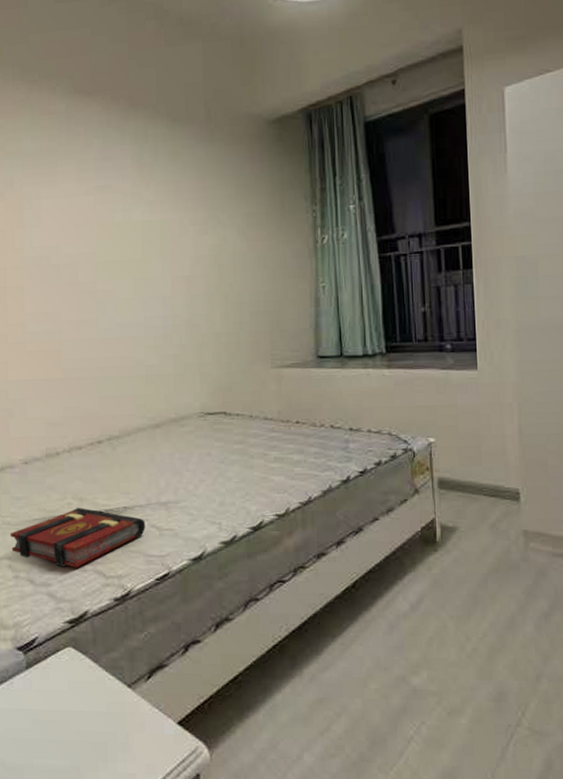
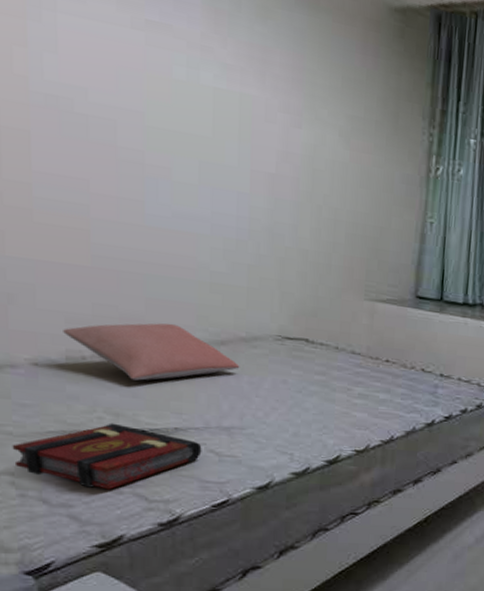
pillow: none [44,415,172,468] -> present [63,323,240,381]

